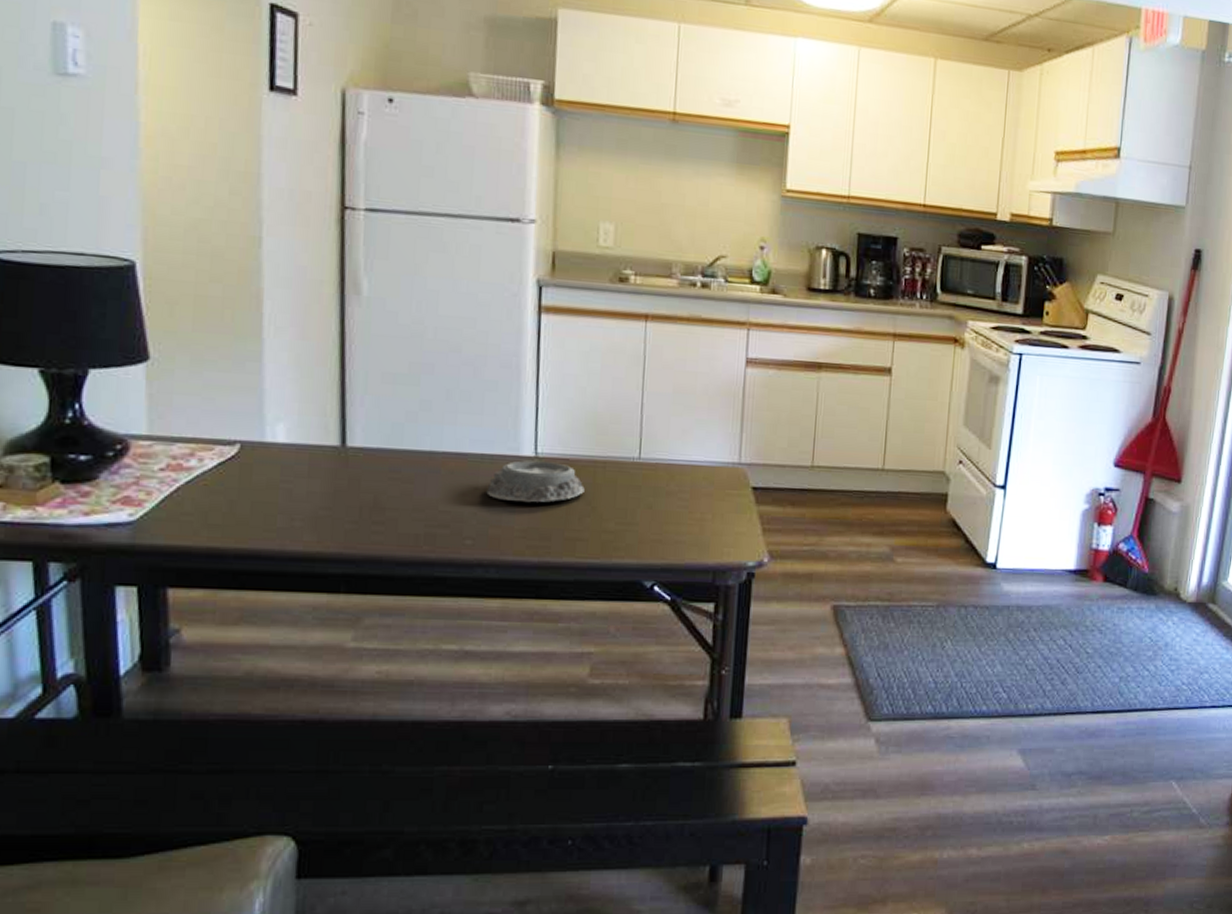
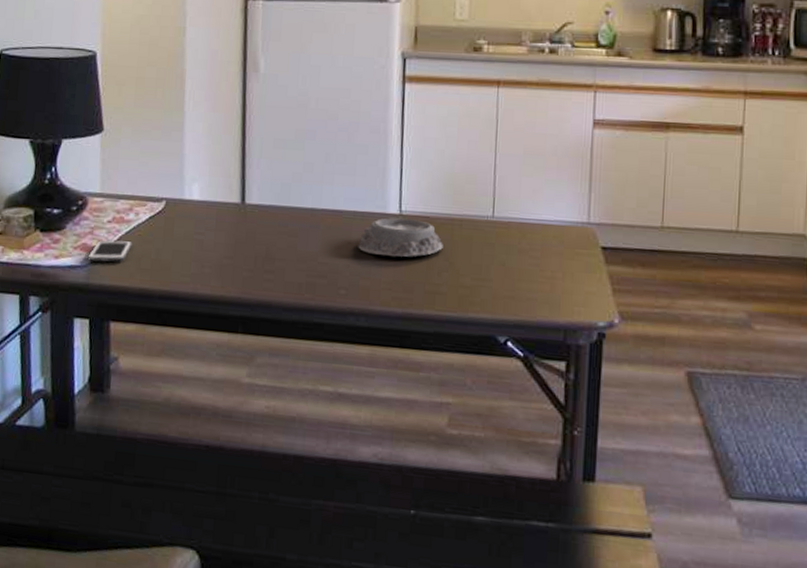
cell phone: none [132,491,195,518] -> present [87,239,132,262]

